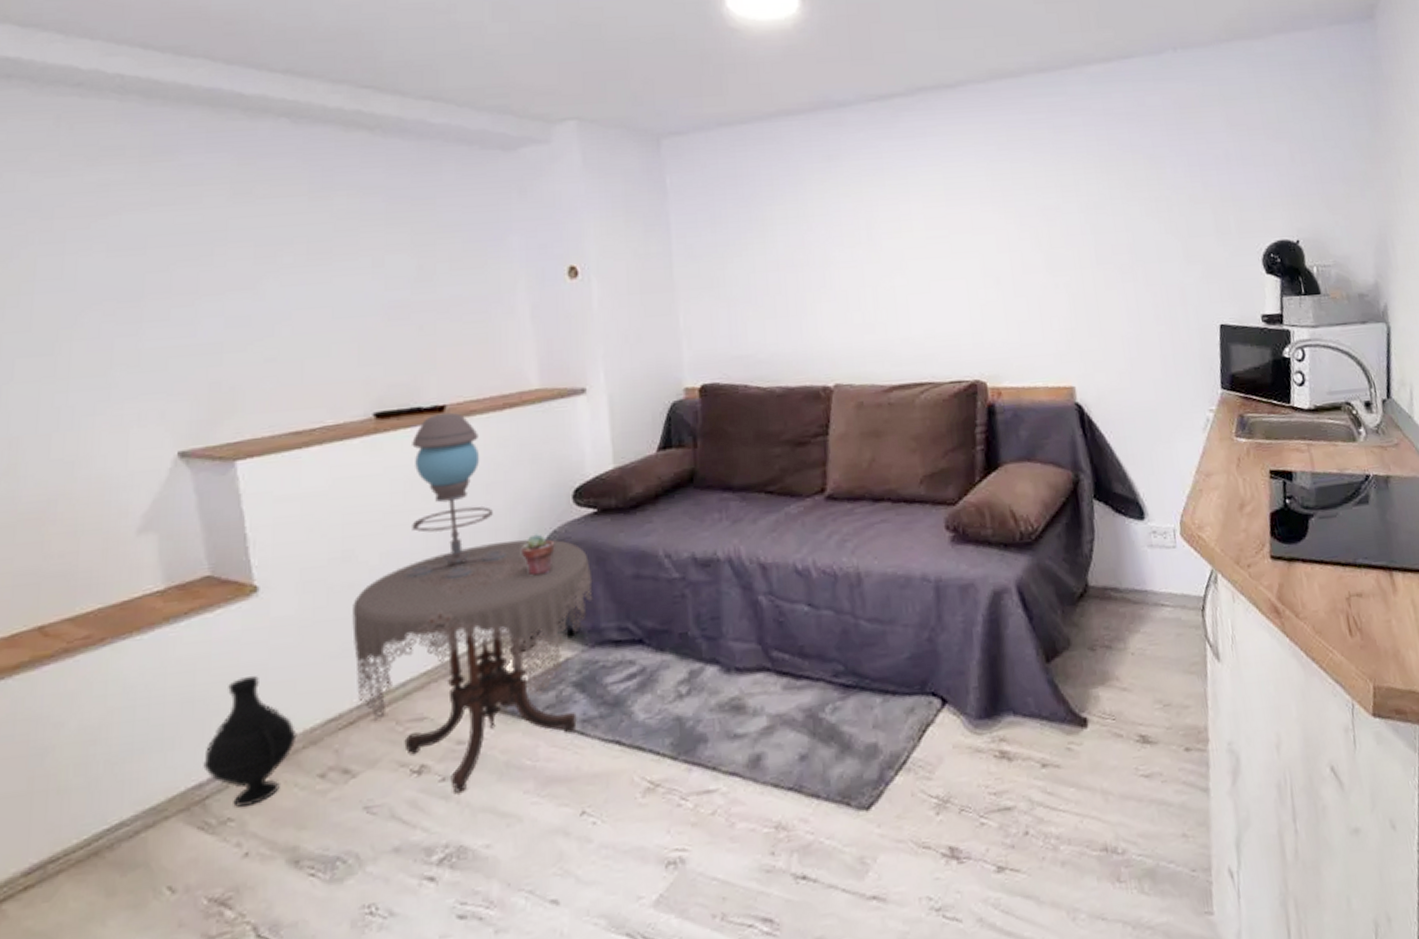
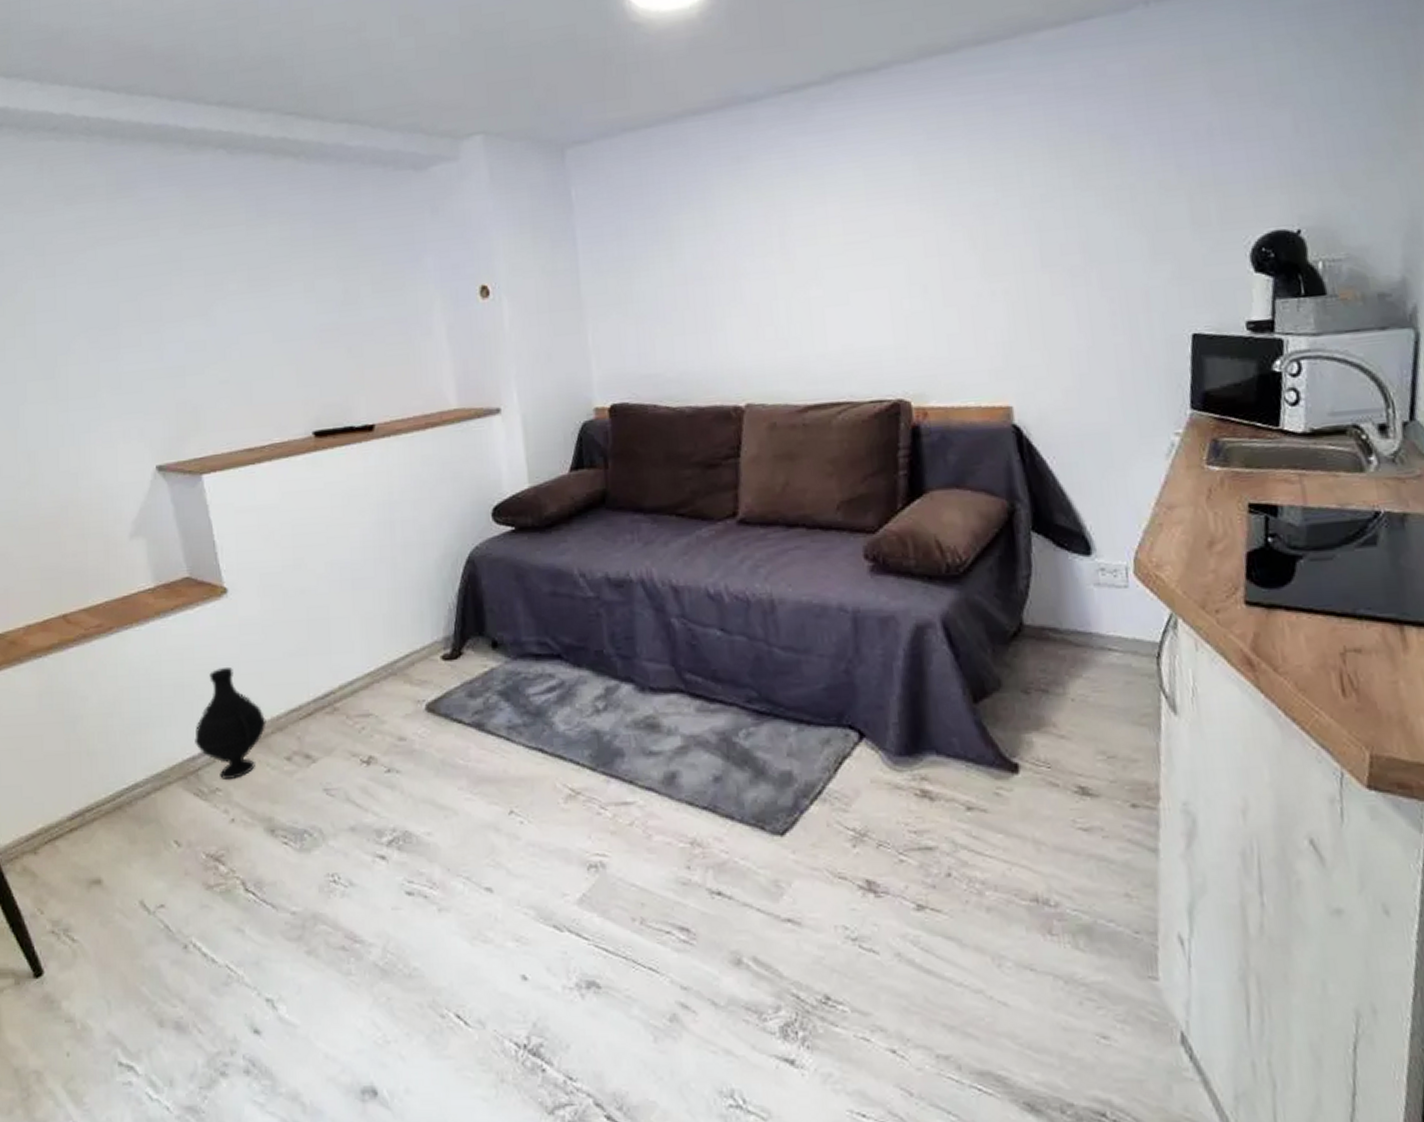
side table: present [352,539,593,793] -> none [305,554,514,784]
table lamp: present [407,412,507,579] -> none [347,431,435,588]
potted succulent: present [522,534,555,576] -> none [447,549,478,589]

